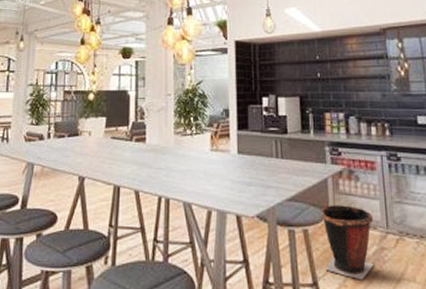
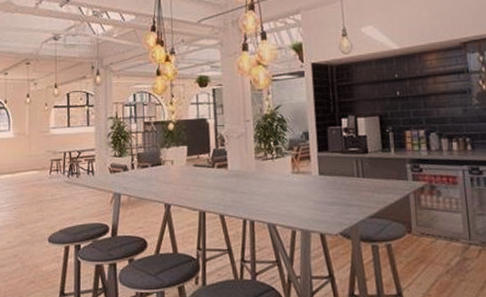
waste bin: present [319,205,374,280] -> none [402,219,457,290]

